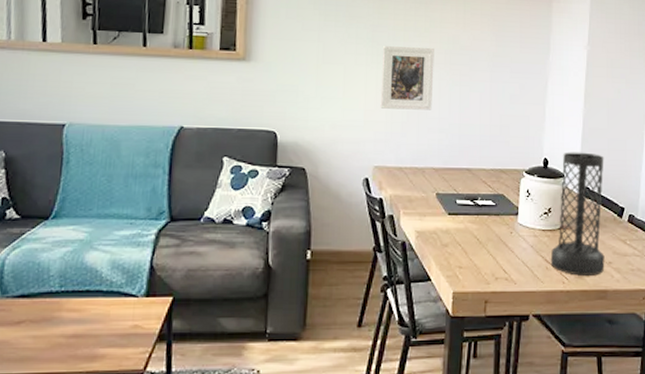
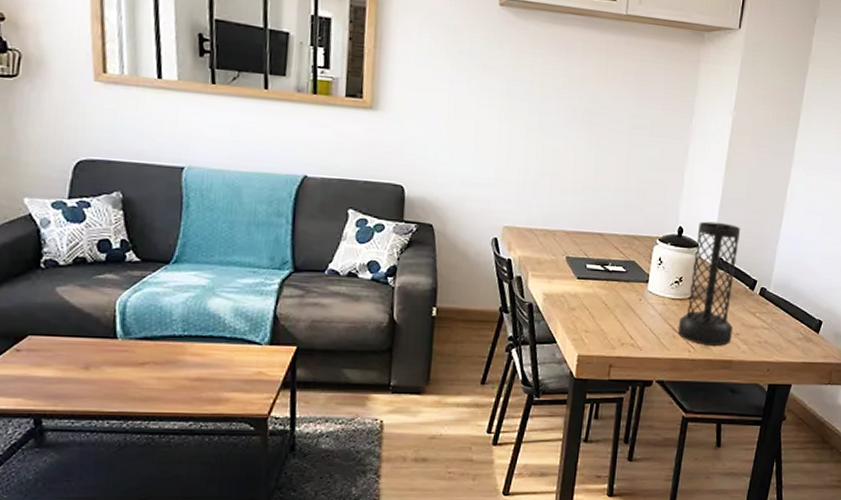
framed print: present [380,45,434,110] -> none [512,101,572,172]

